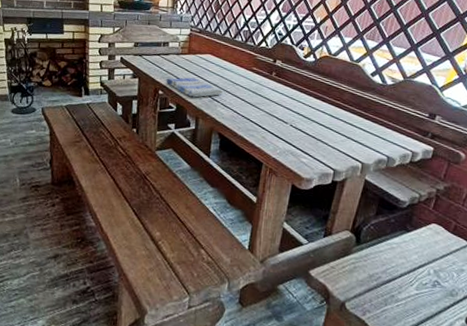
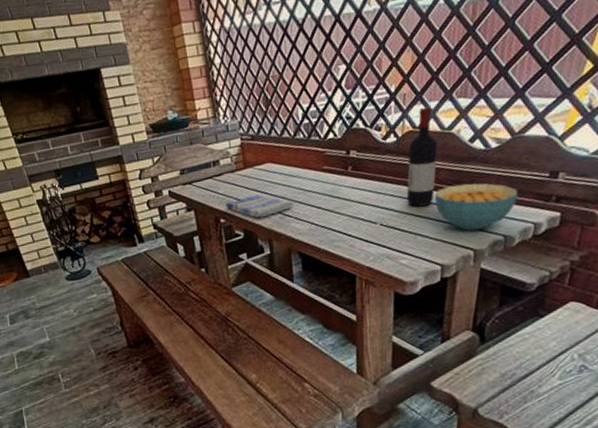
wine bottle: none [315,41,347,118] -> present [406,107,439,207]
cereal bowl: none [337,106,403,148] -> present [434,183,518,231]

